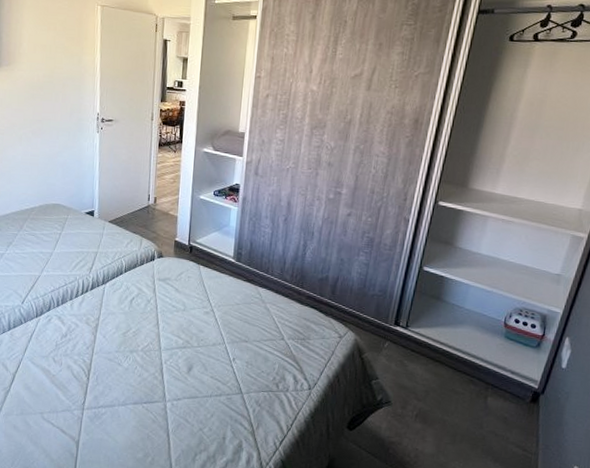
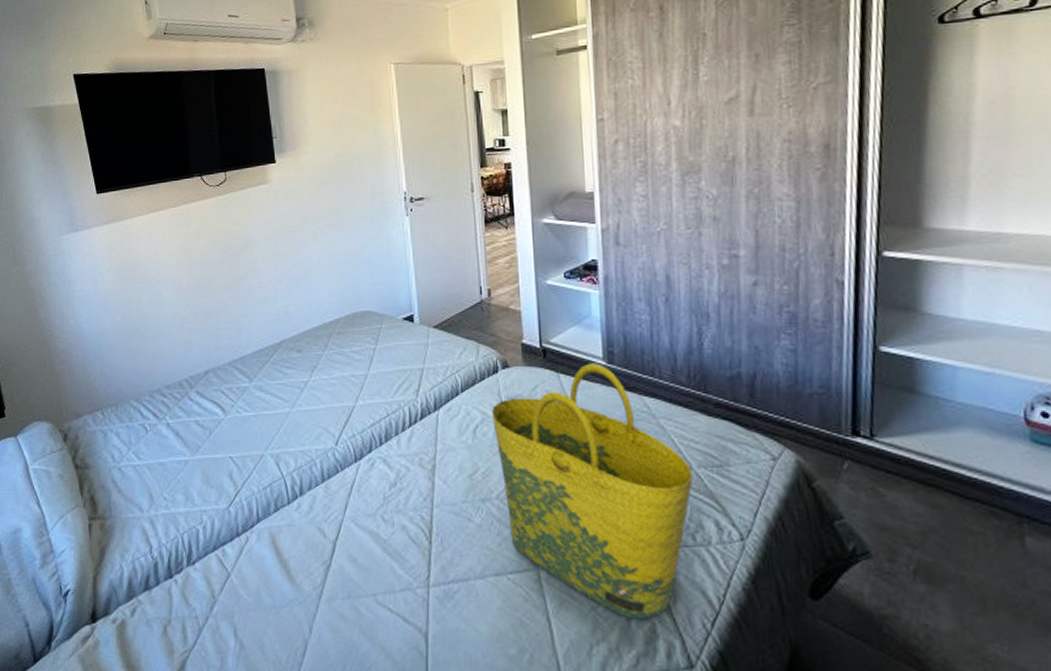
tote bag: none [145,260,284,438] -> present [492,363,693,620]

